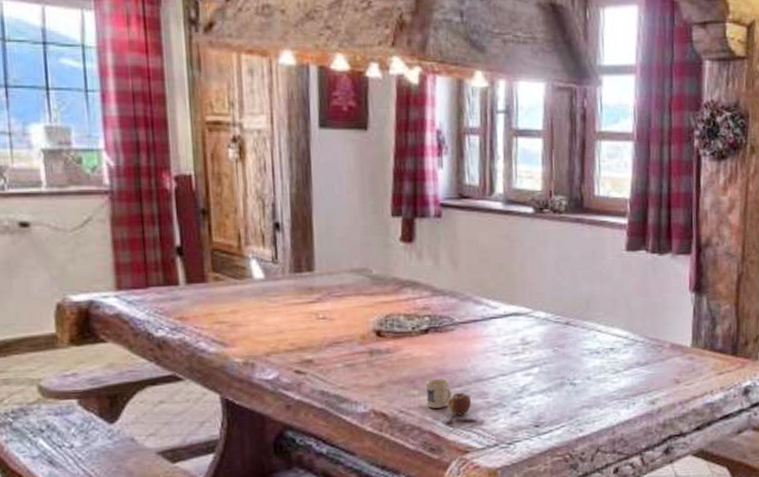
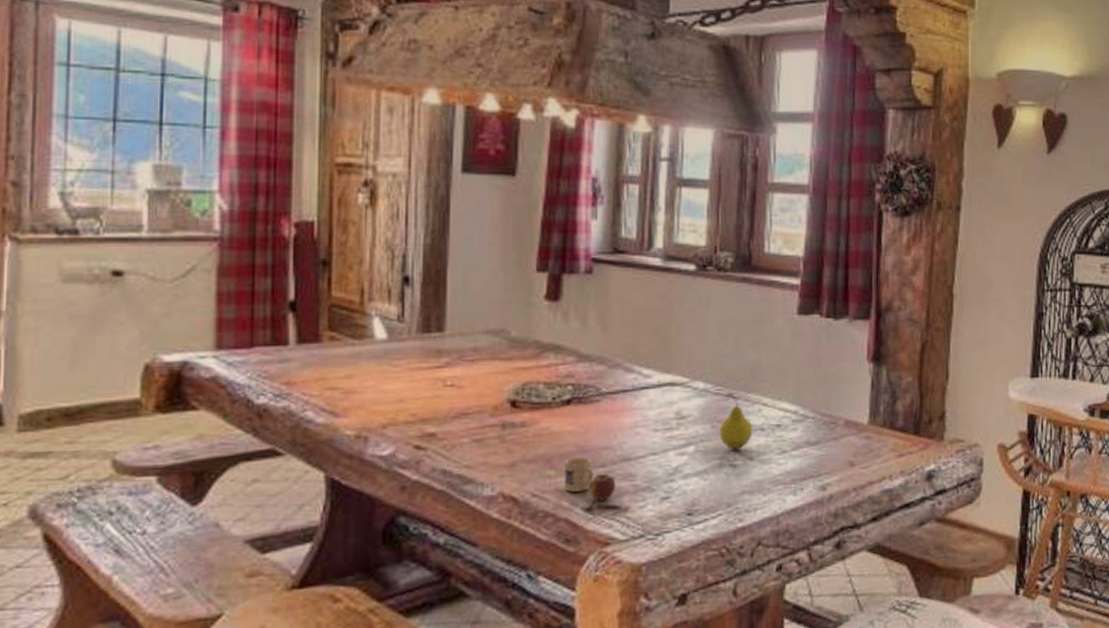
fruit: none [559,321,590,371] -> present [719,393,753,450]

